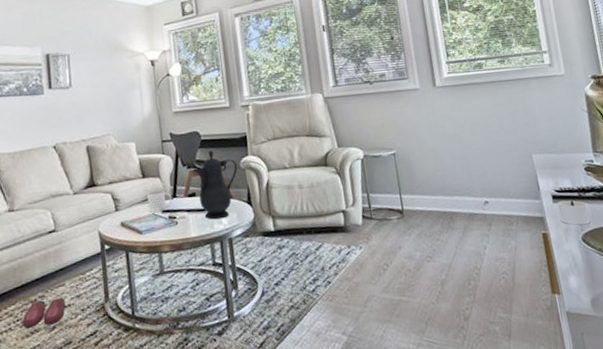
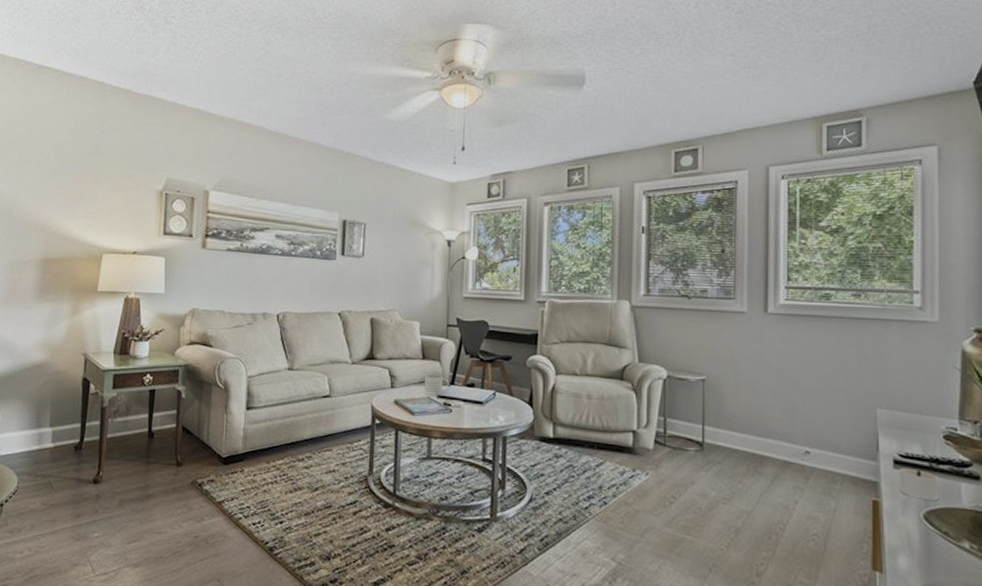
slippers: present [23,297,66,328] -> none [288,460,331,486]
coffeepot: present [193,150,238,220] -> none [475,342,523,415]

